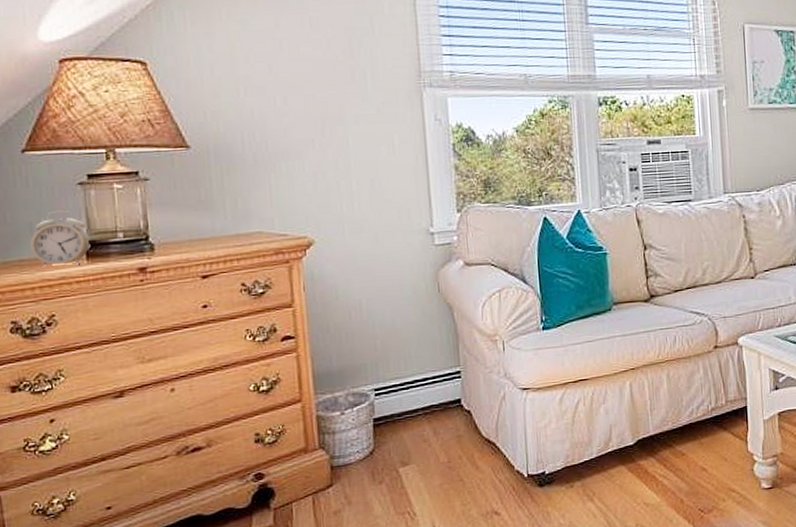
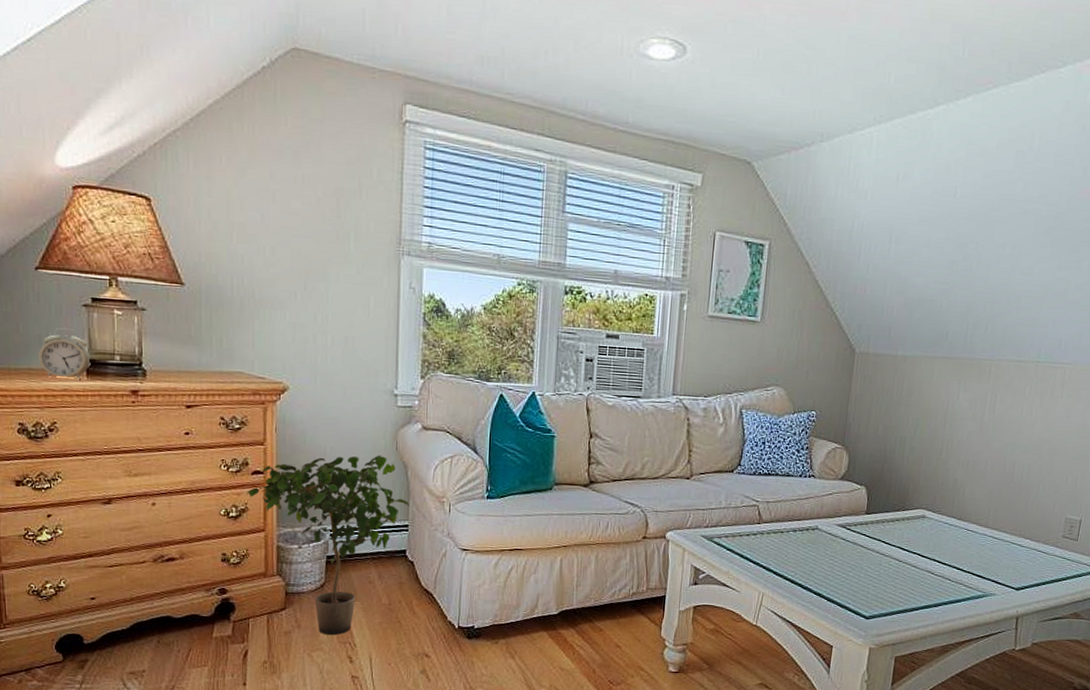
potted plant: none [276,299,459,508] -> present [246,455,410,635]

